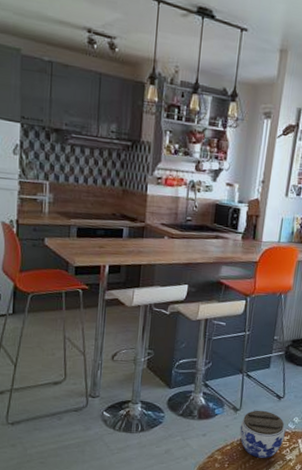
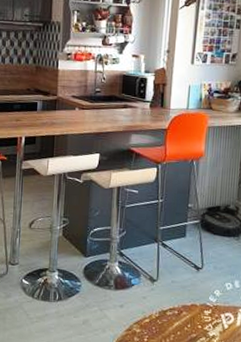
jar: present [239,410,286,458] -> none [158,281,206,334]

